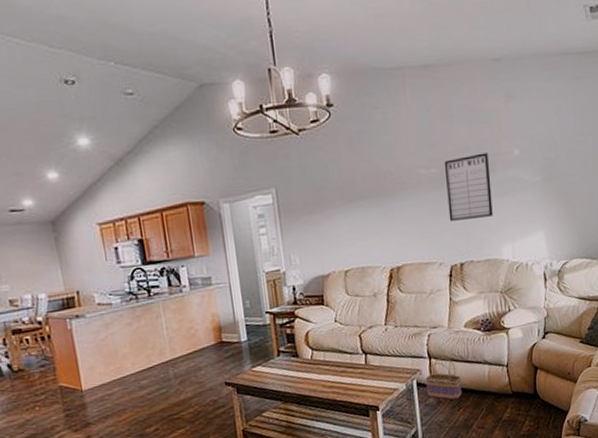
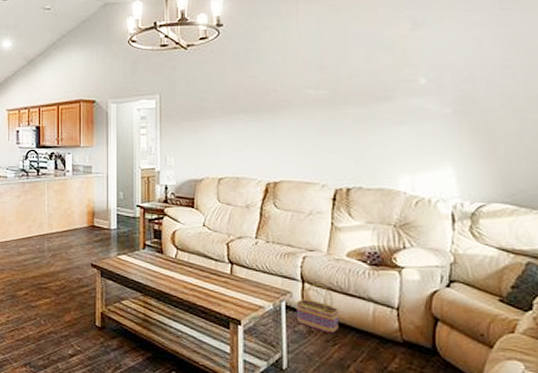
writing board: present [444,152,493,221] -> none [335,79,389,144]

